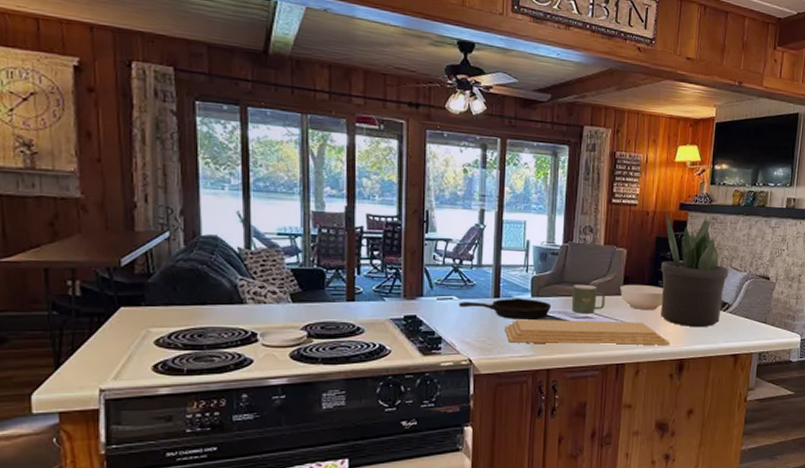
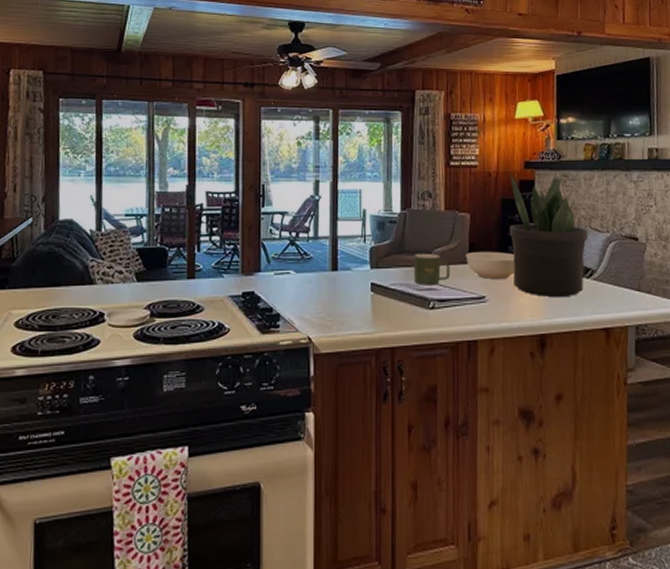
frying pan: present [459,298,552,321] -> none [297,270,393,294]
cutting board: present [505,319,670,345] -> none [344,292,528,319]

